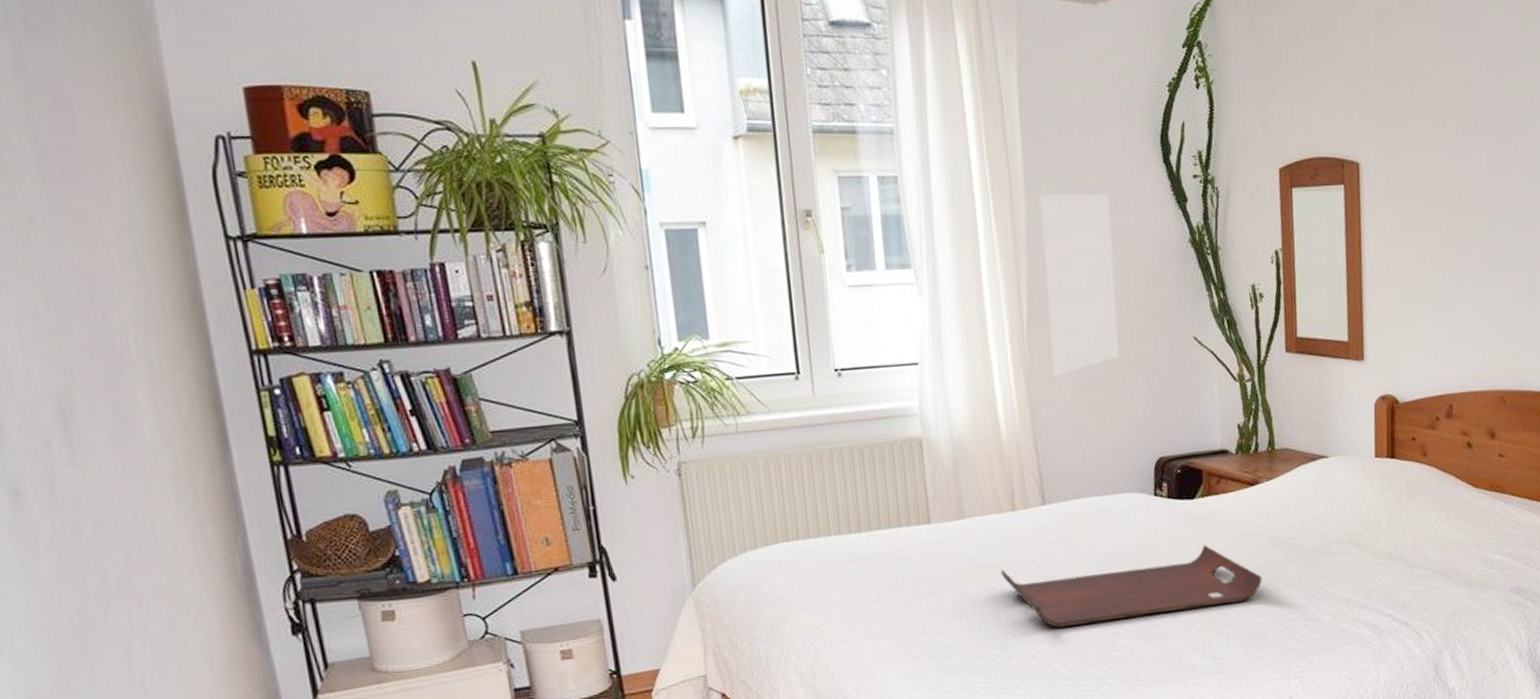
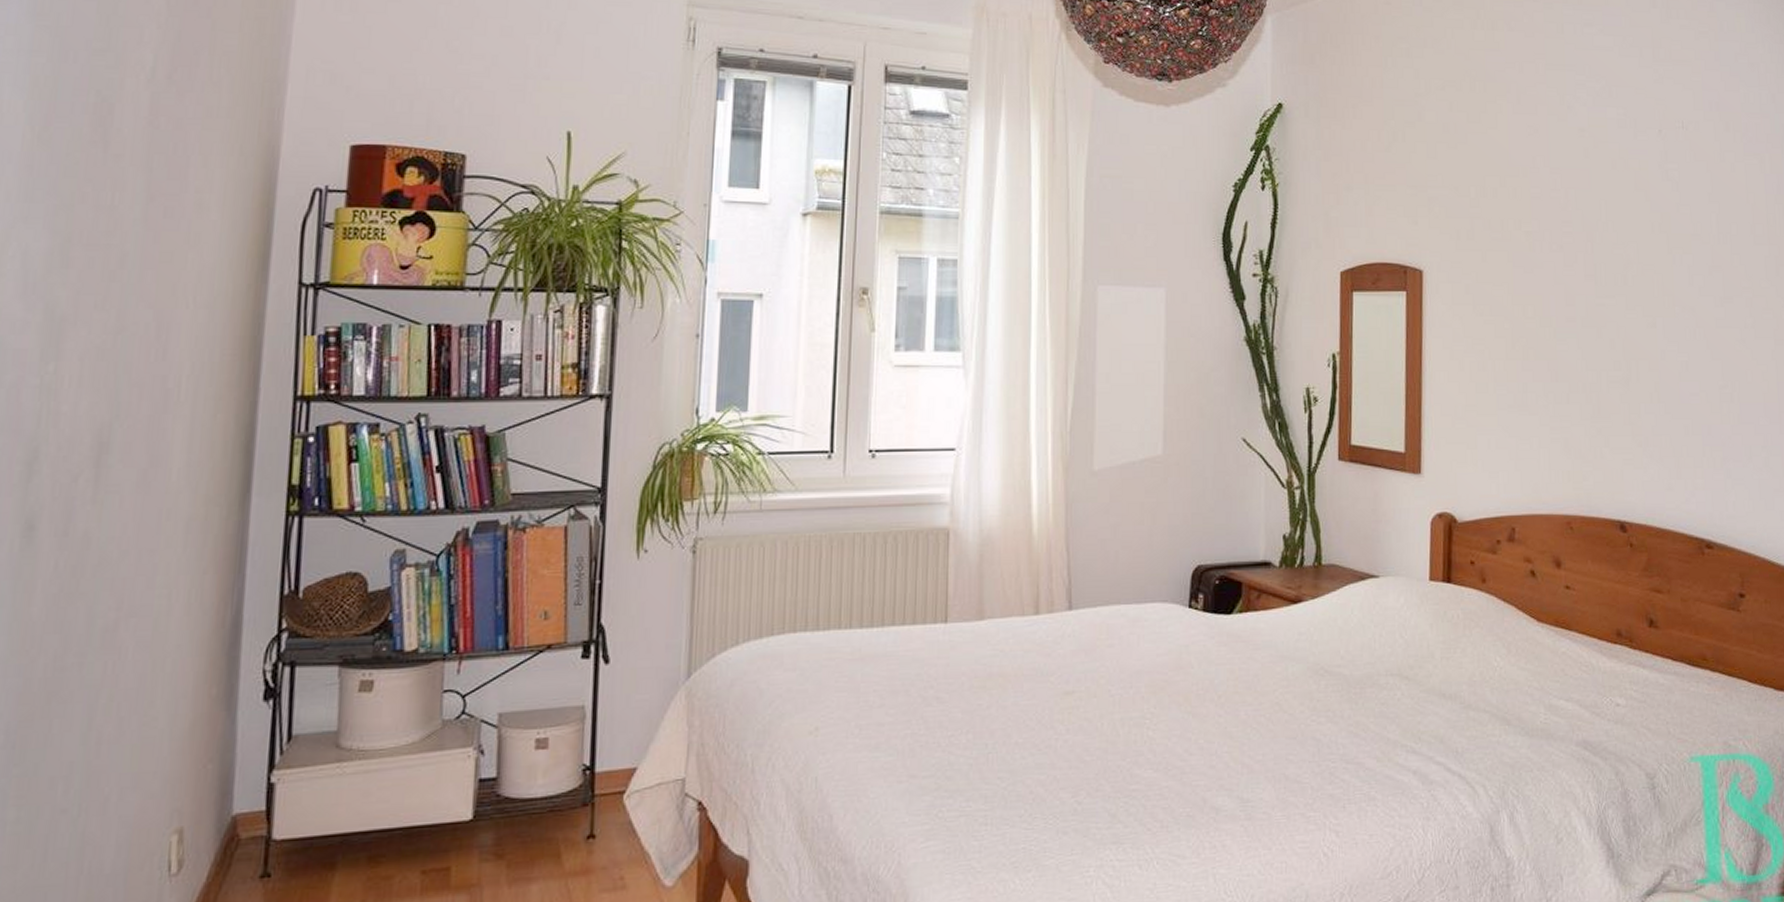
serving tray: present [1000,545,1263,628] -> none [1016,667,1300,752]

